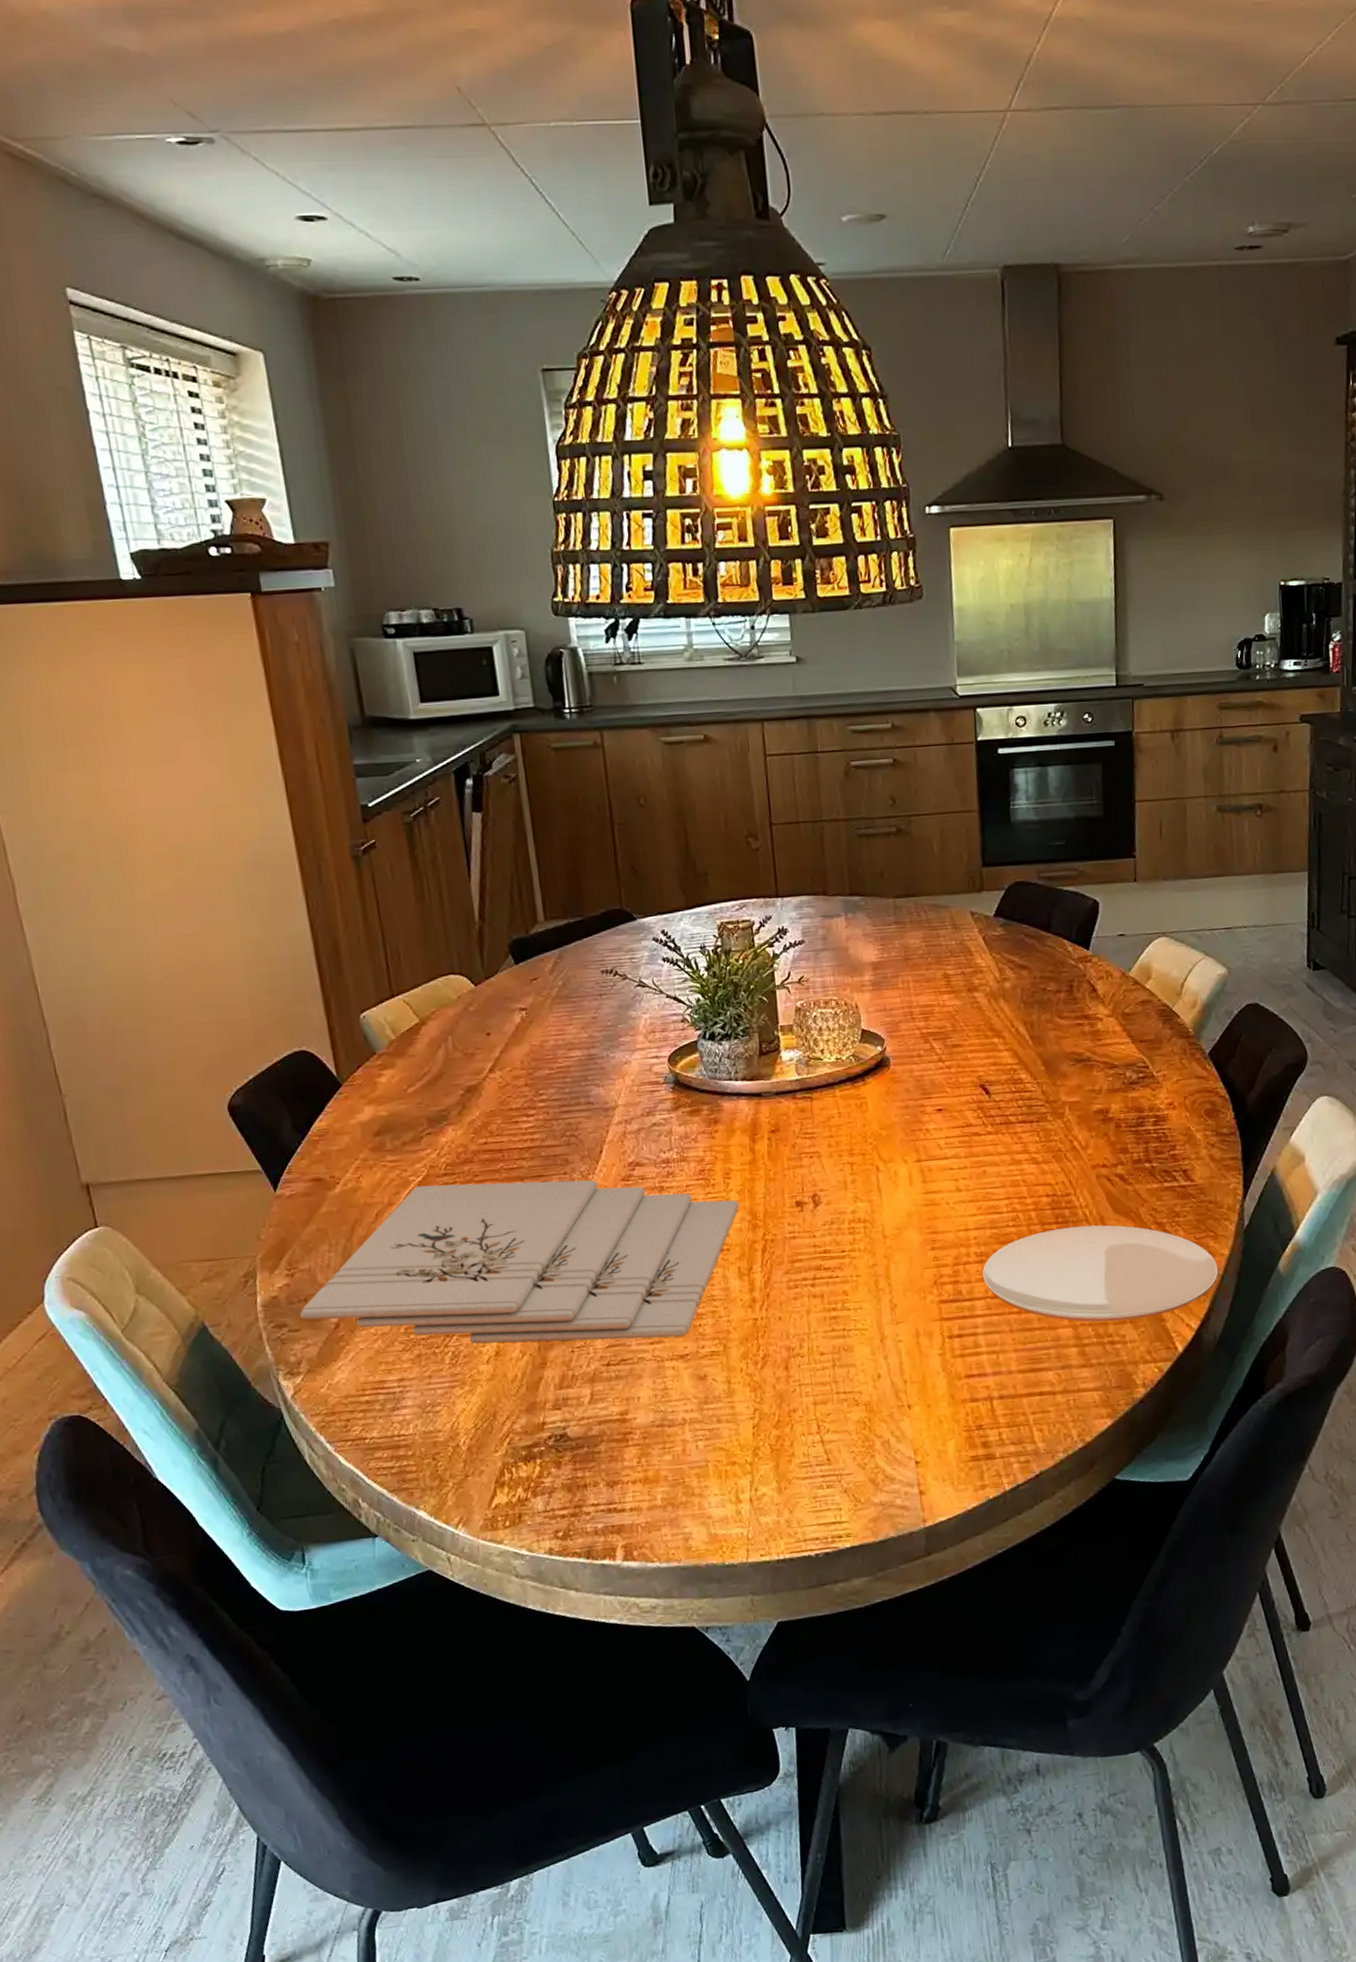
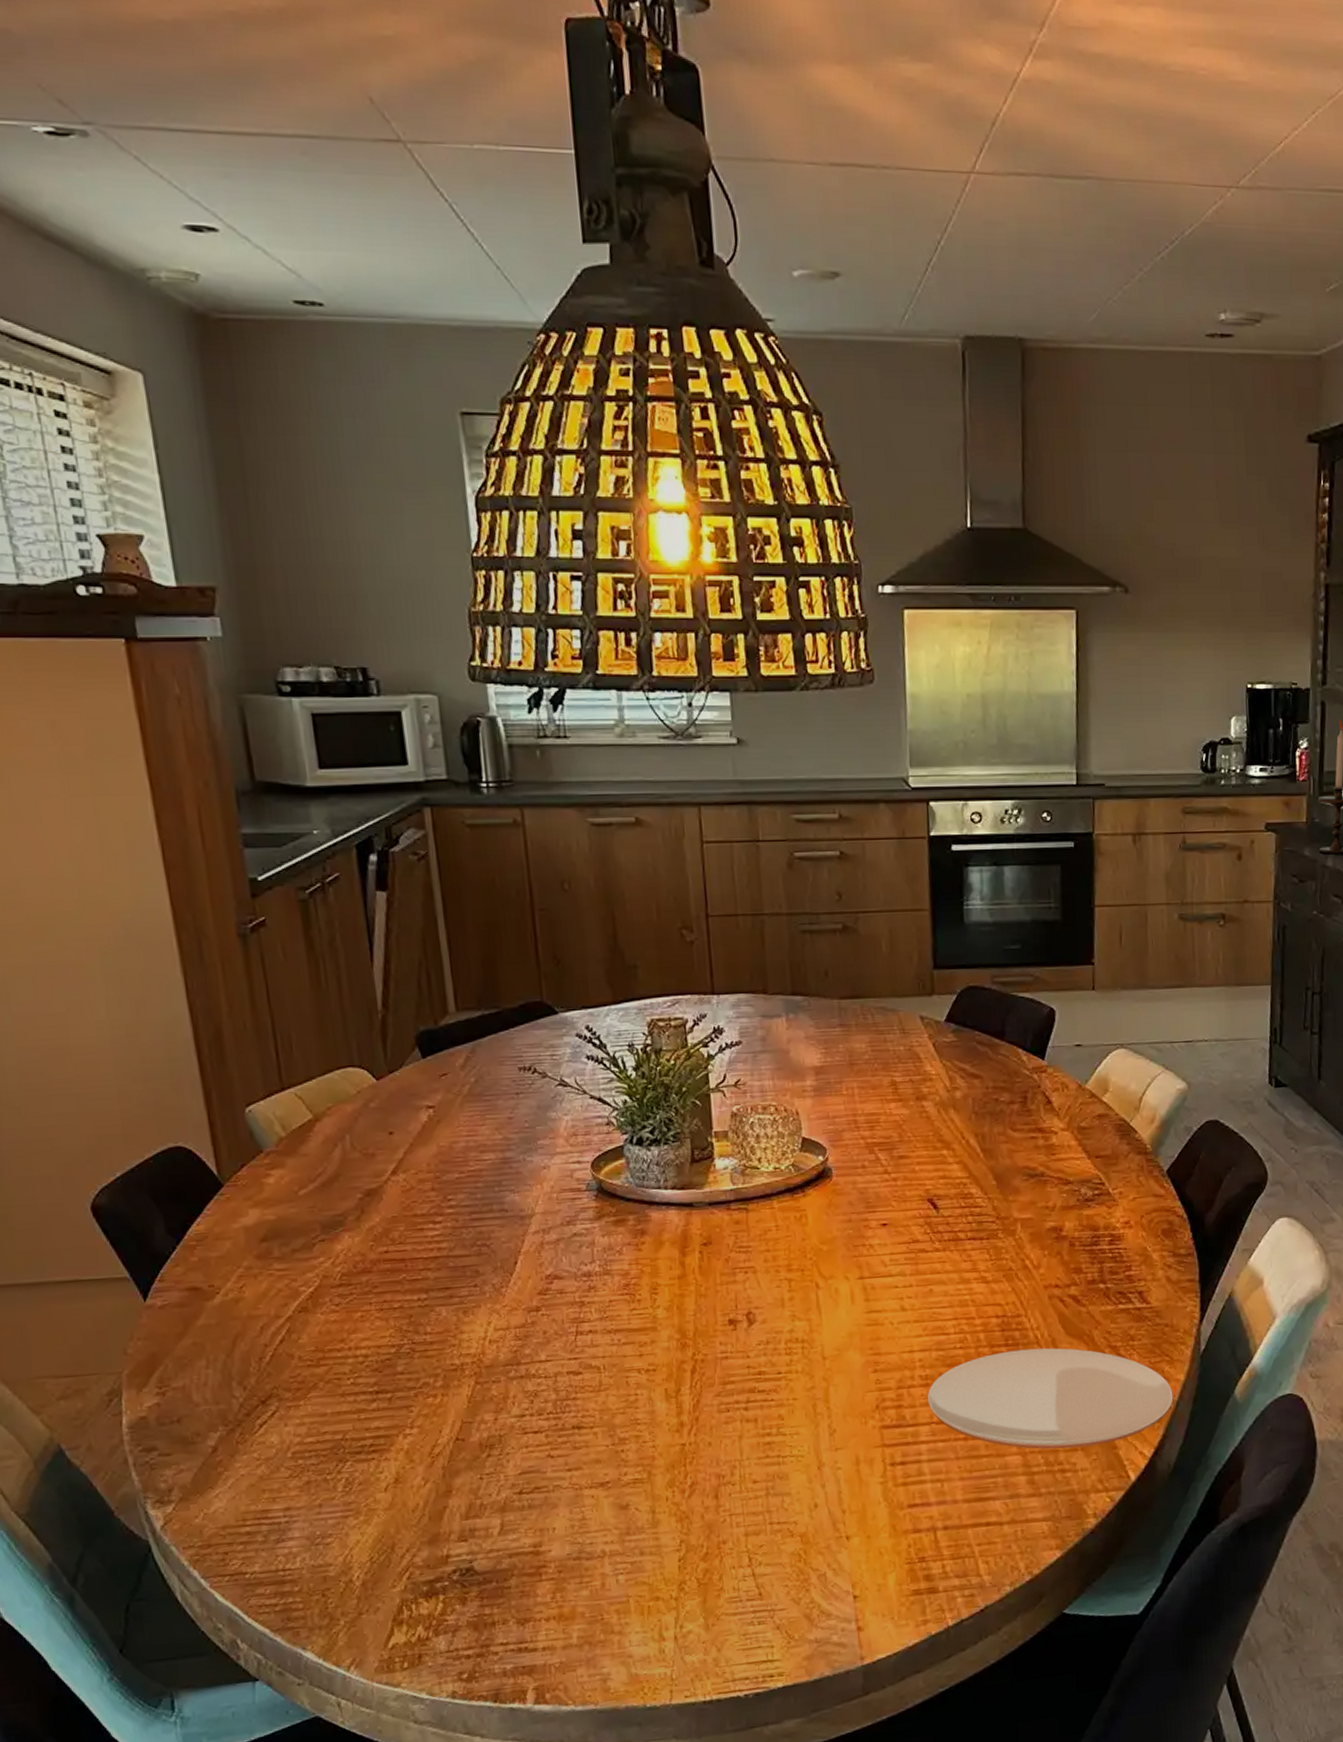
placemat: present [299,1179,739,1344] -> none [171,1293,667,1470]

